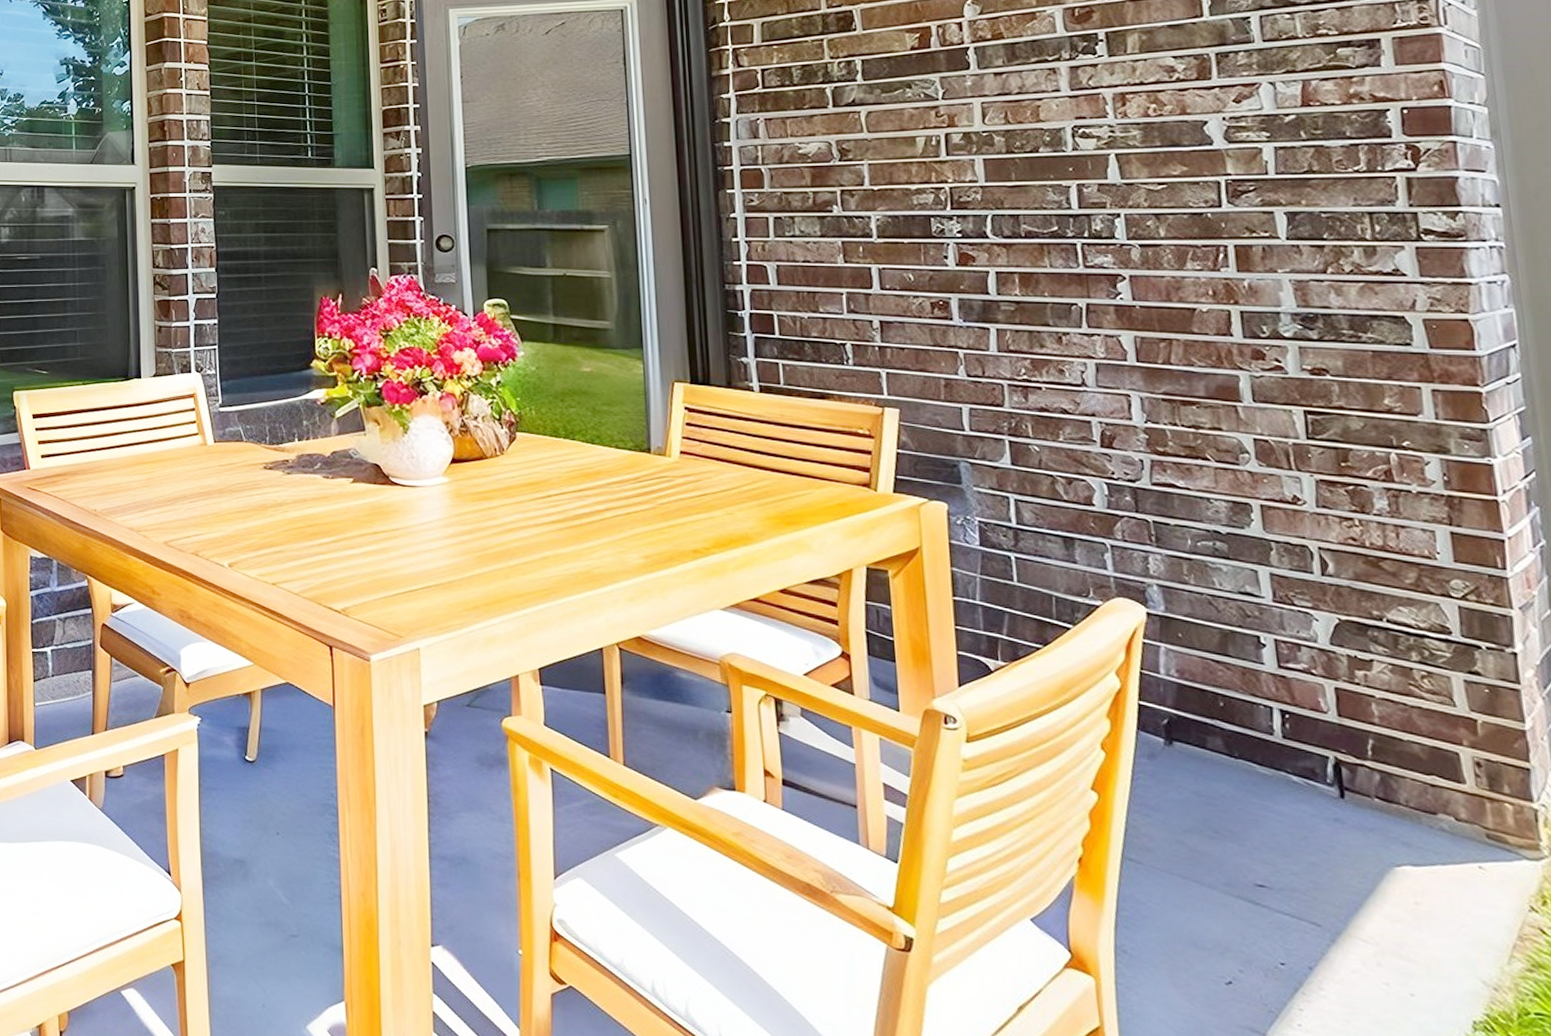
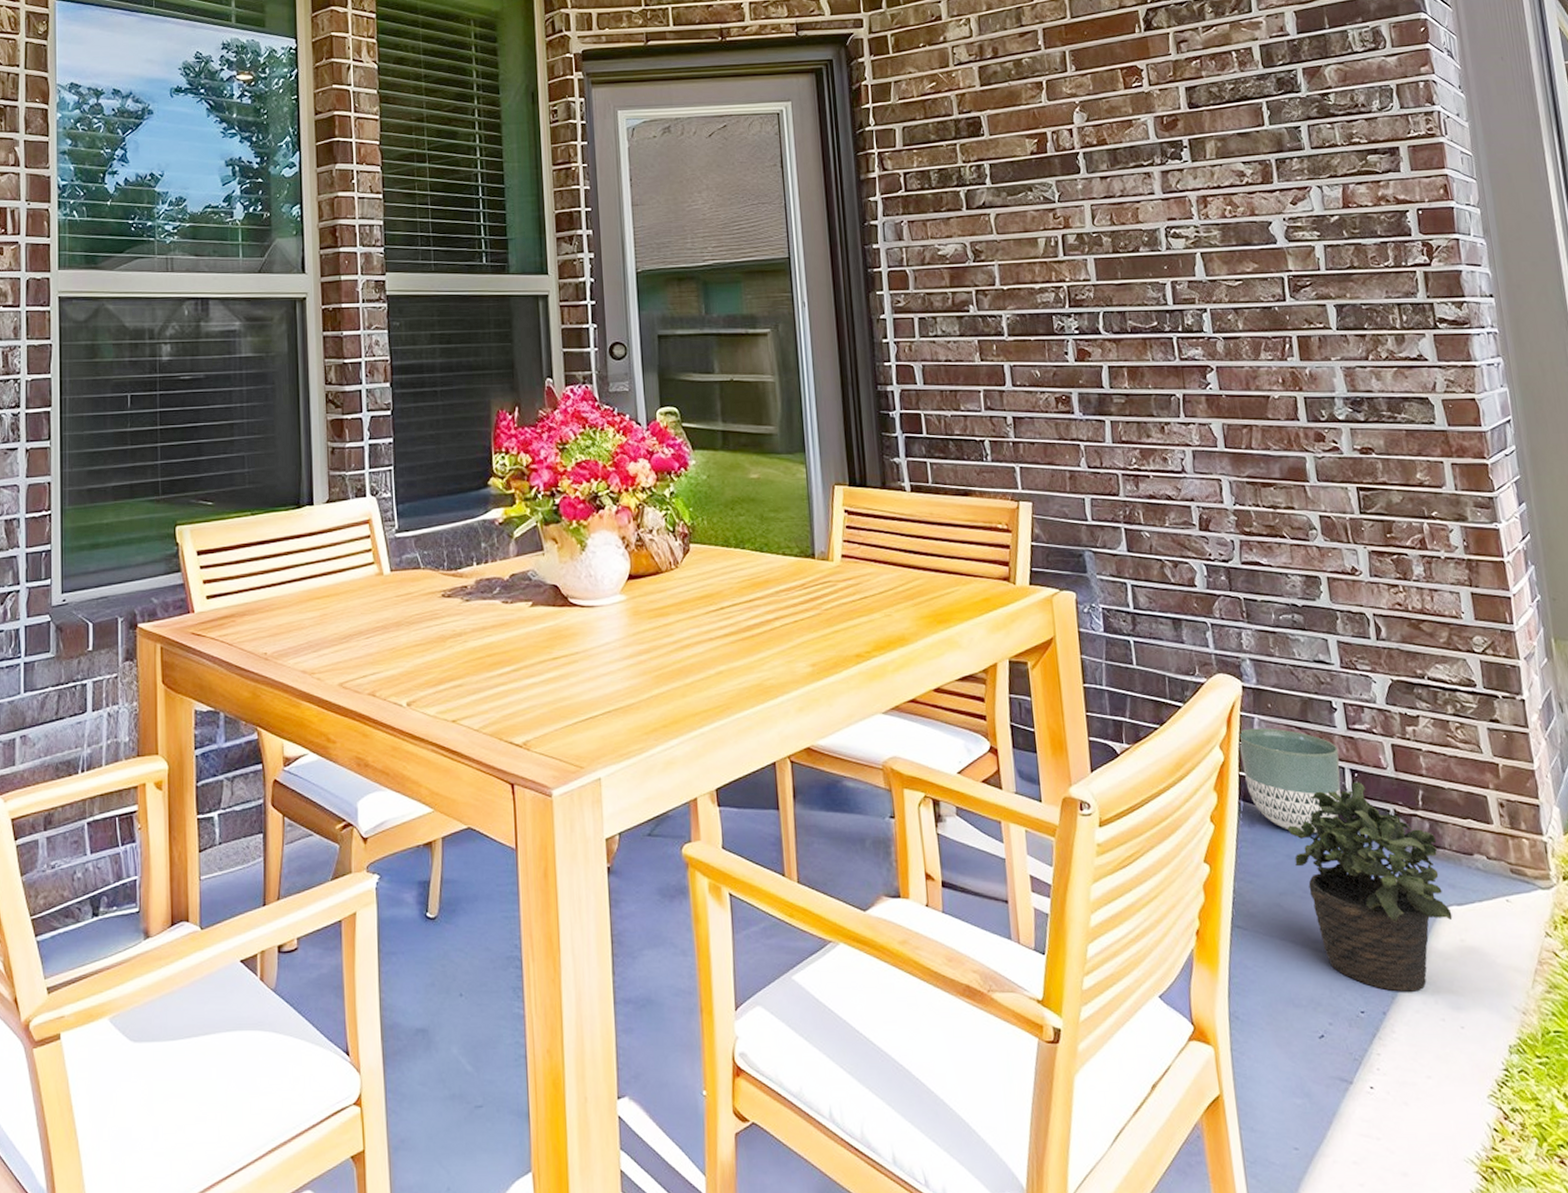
planter: none [1138,657,1267,772] -> present [1237,728,1341,833]
potted plant: none [1196,723,1406,951] -> present [1287,782,1453,992]

